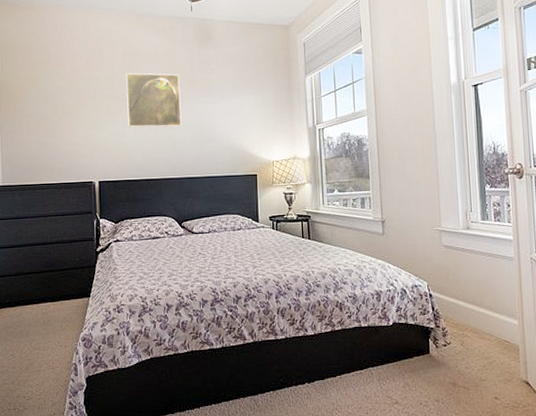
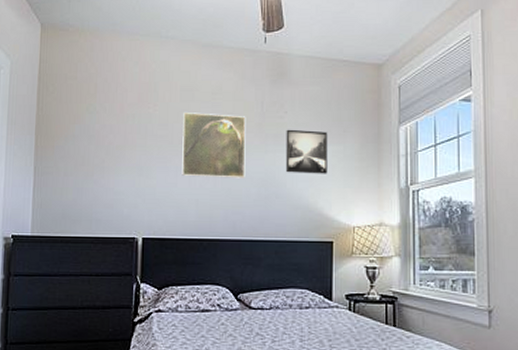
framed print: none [213,83,249,120] -> present [285,129,328,174]

